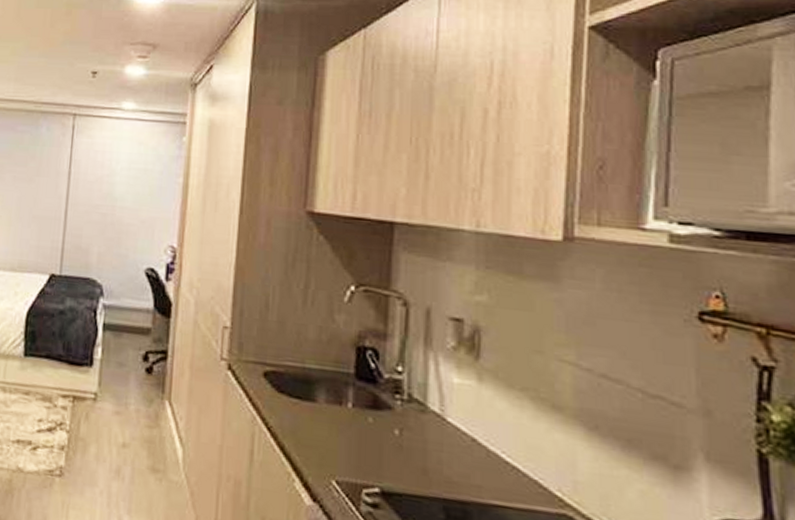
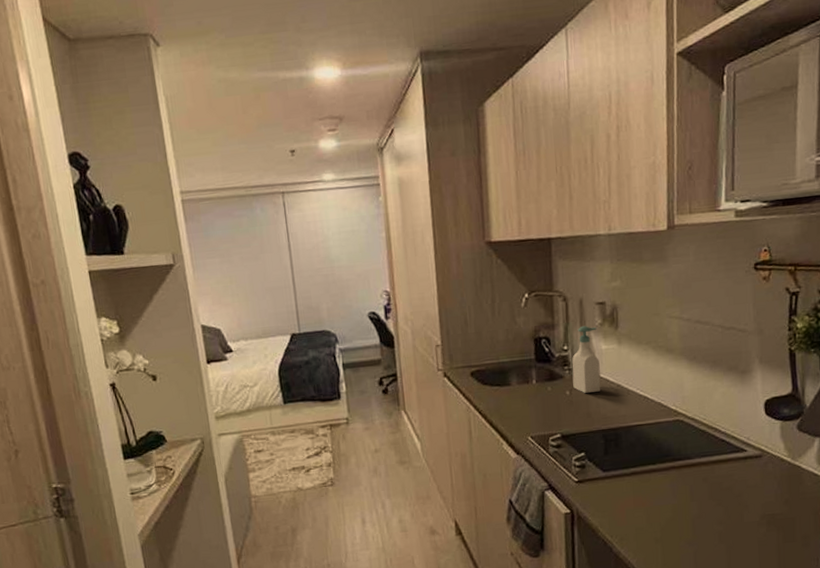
soap bottle: none [405,344,448,442] -> present [571,325,601,393]

